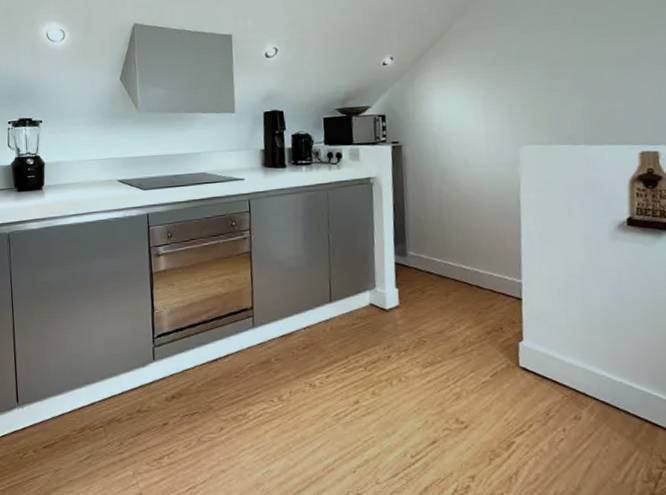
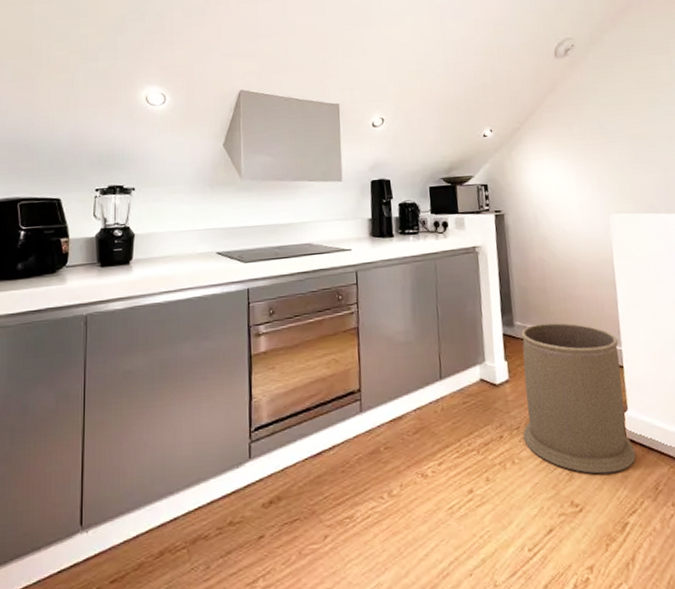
trash can: none [411,254,528,397] -> present [521,322,636,474]

